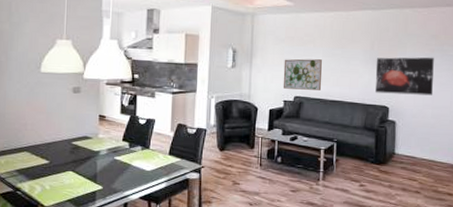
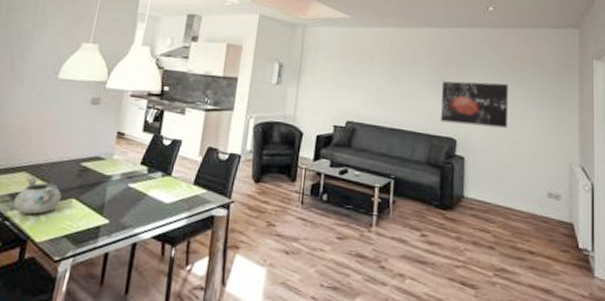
decorative bowl: none [21,154,60,185] -> present [13,175,62,215]
wall art: present [283,59,322,90] -> none [333,77,380,116]

